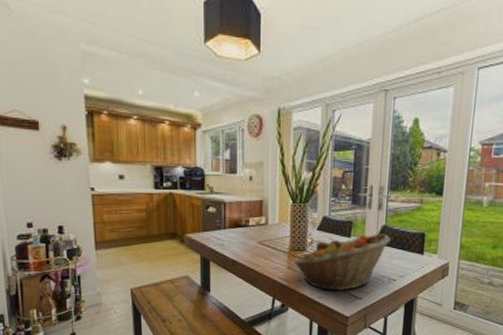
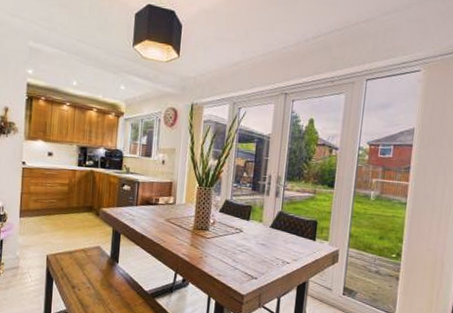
fruit basket: present [294,233,391,291] -> none [196,218,286,270]

